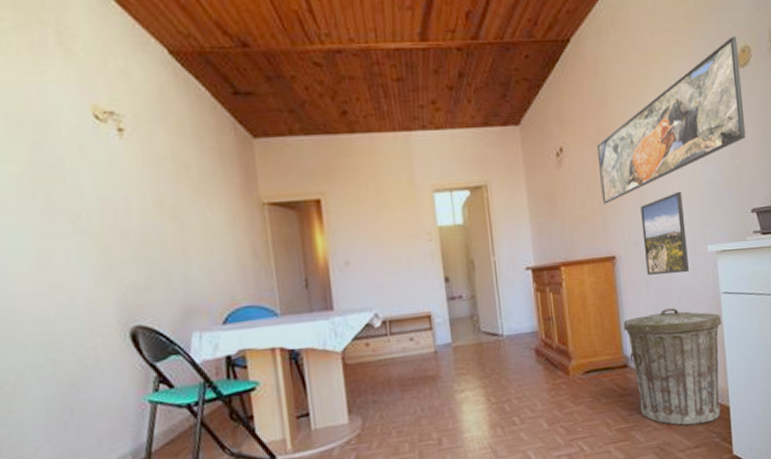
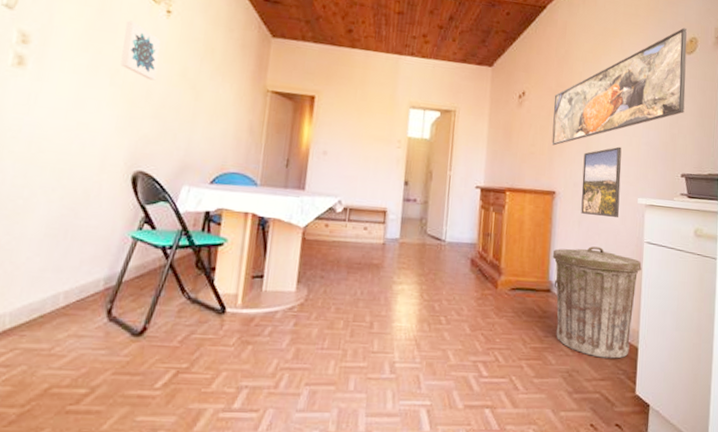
wall art: none [71,149,127,218] -> present [120,20,161,81]

